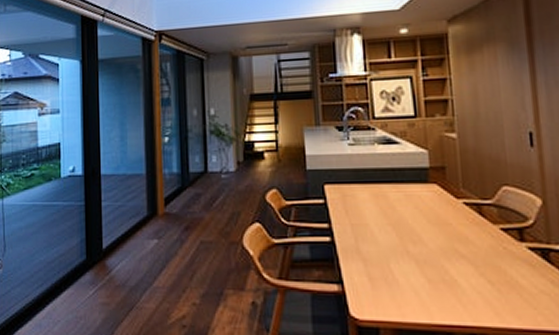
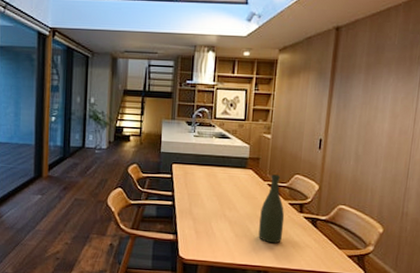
bottle: none [459,188,500,291] -> present [258,174,285,244]

